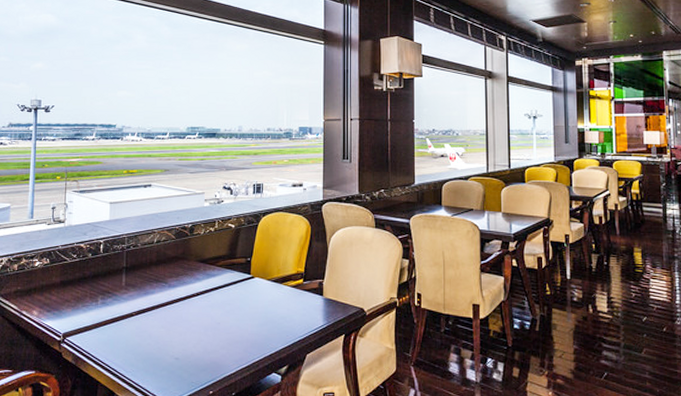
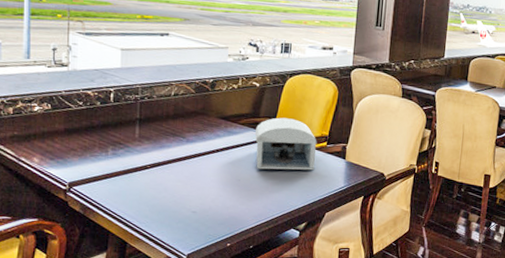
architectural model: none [232,257,293,311] -> present [255,117,317,170]

